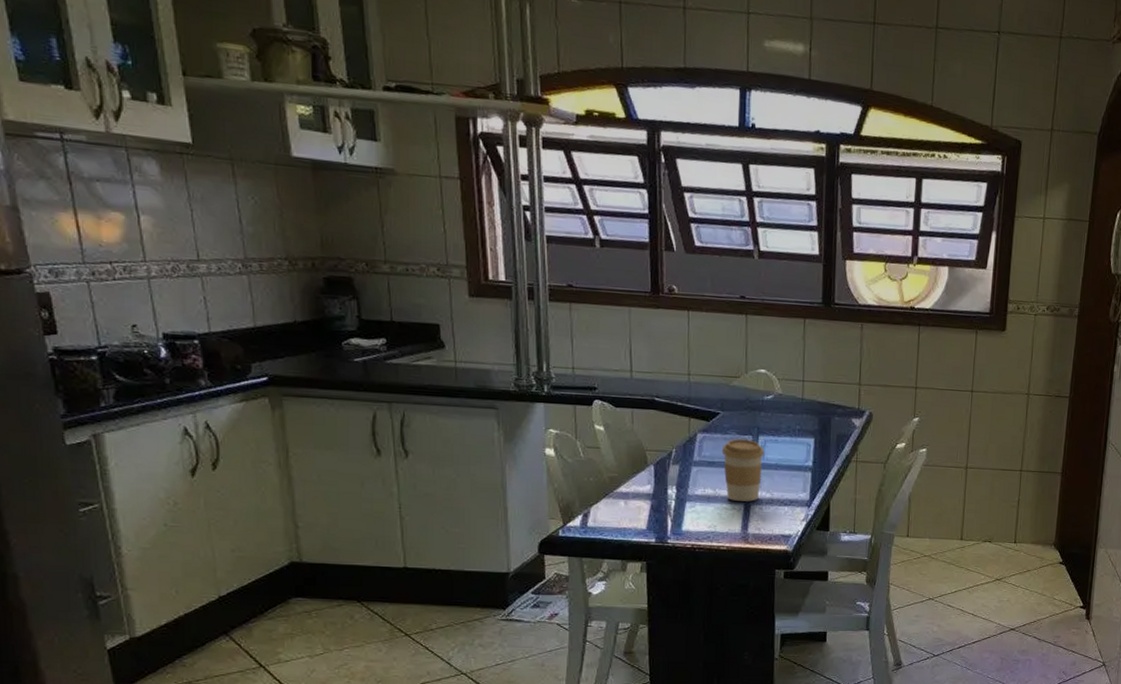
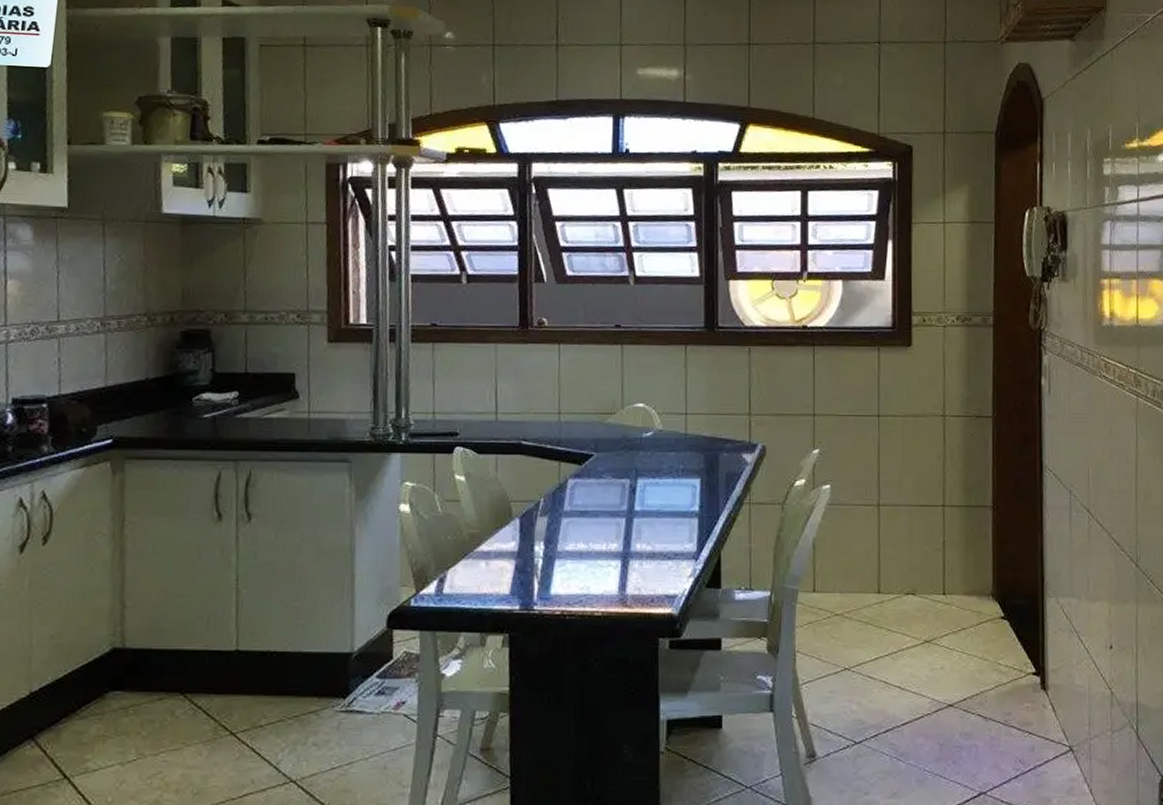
coffee cup: present [721,439,764,502] -> none [595,483,644,556]

